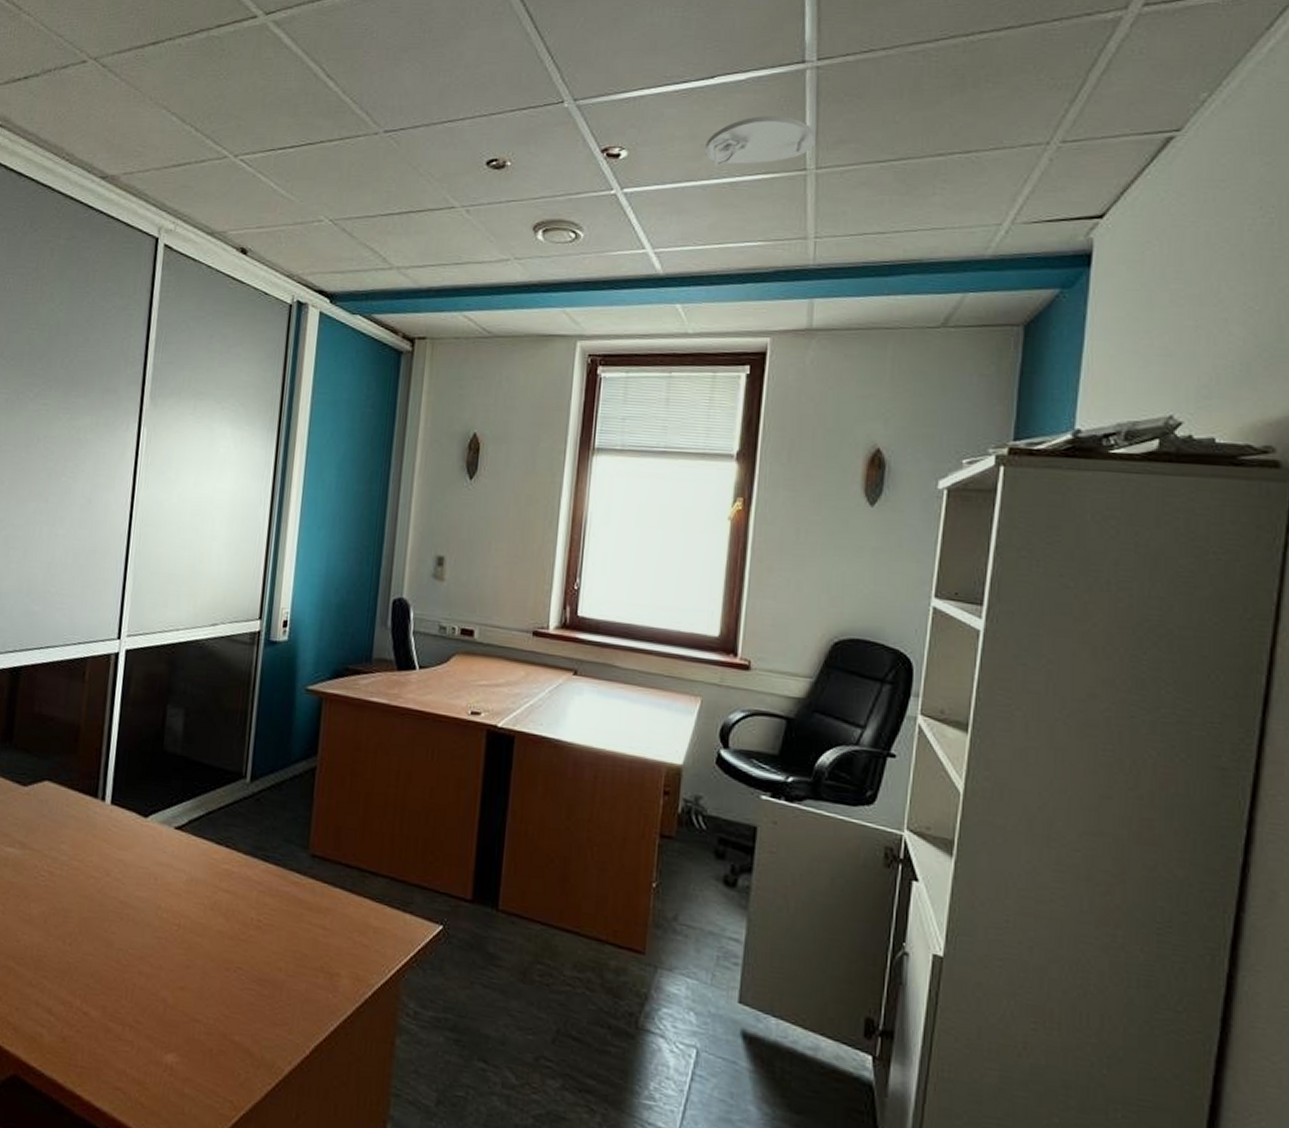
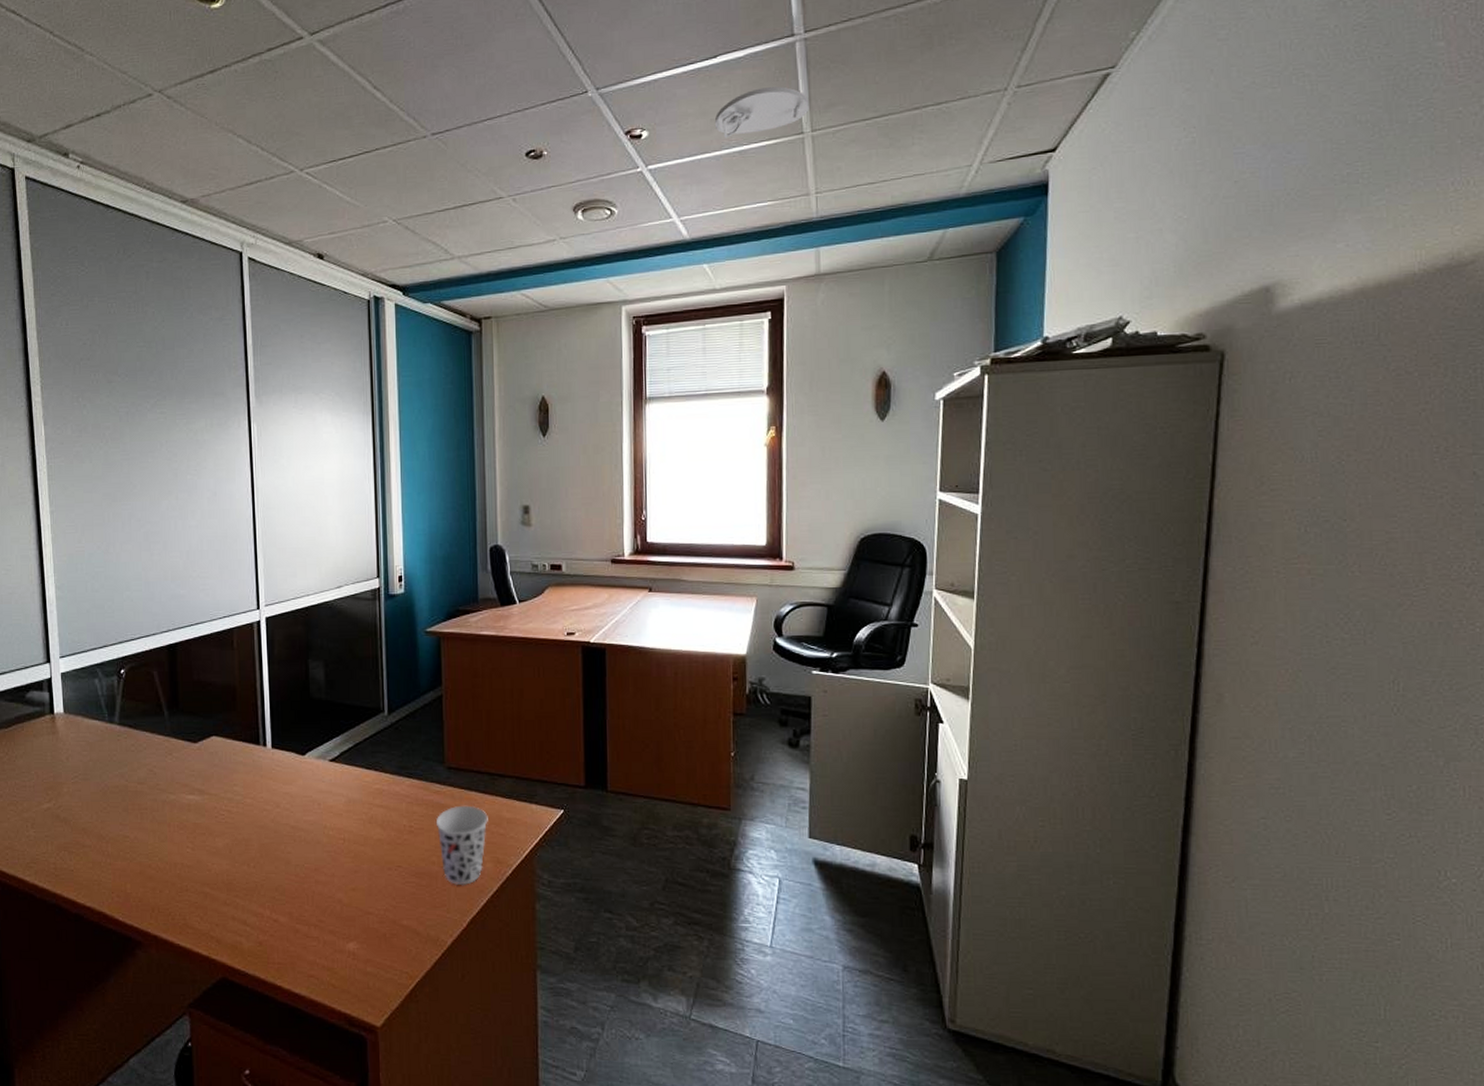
cup: none [289,903,352,1003] -> present [435,805,488,886]

